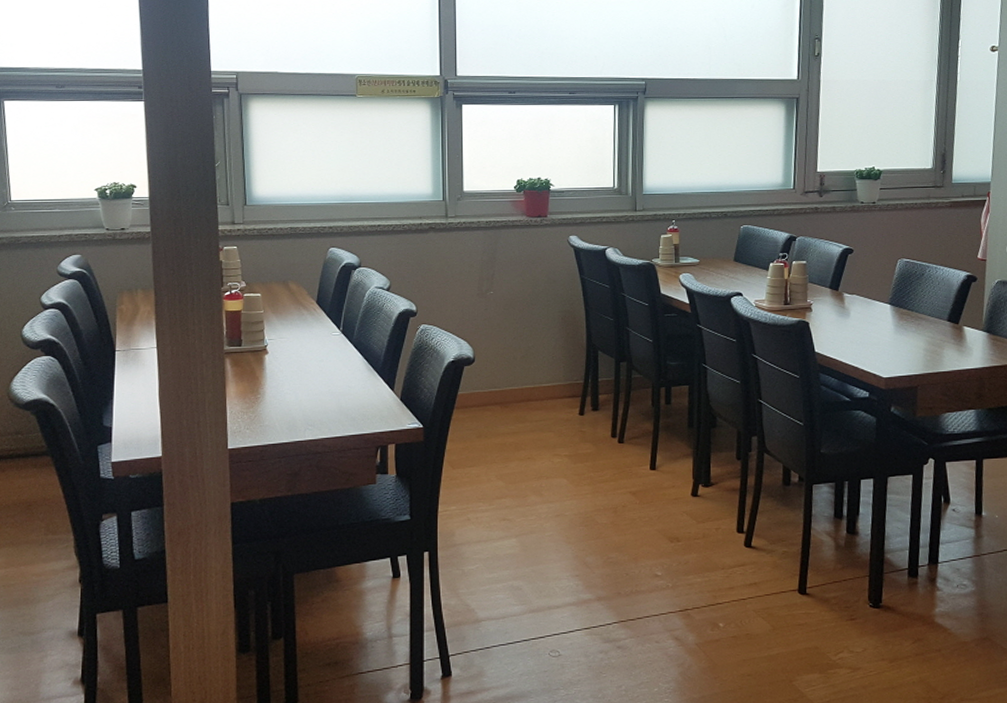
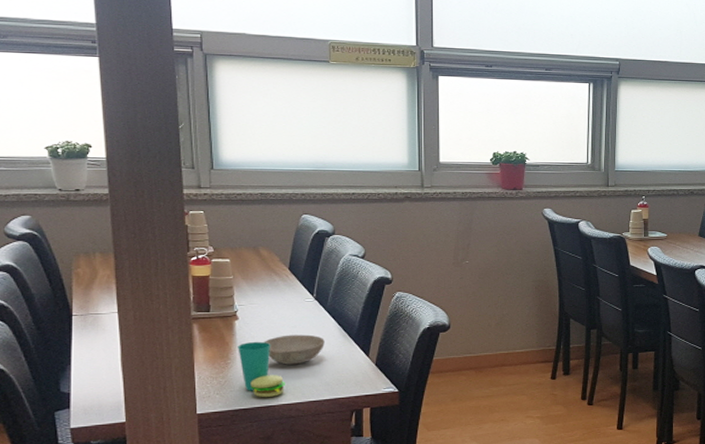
cup: none [267,375,312,432] -> present [238,341,285,397]
bowl: none [292,368,351,400] -> present [264,334,325,365]

